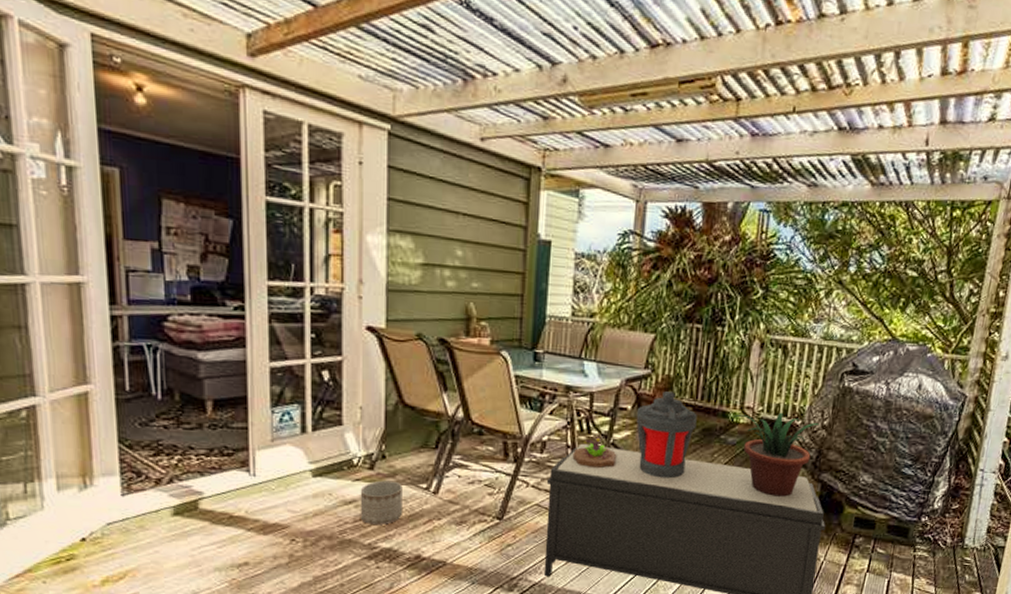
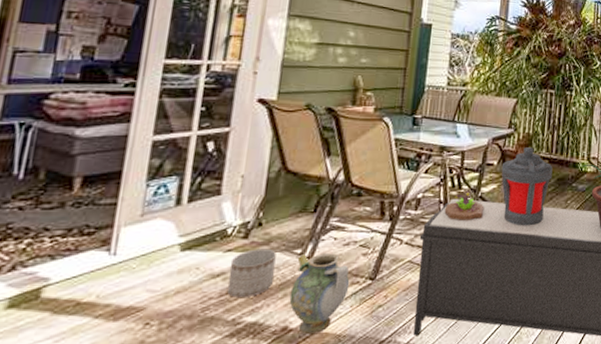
ceramic jug: none [419,489,477,565] -> present [289,253,350,335]

